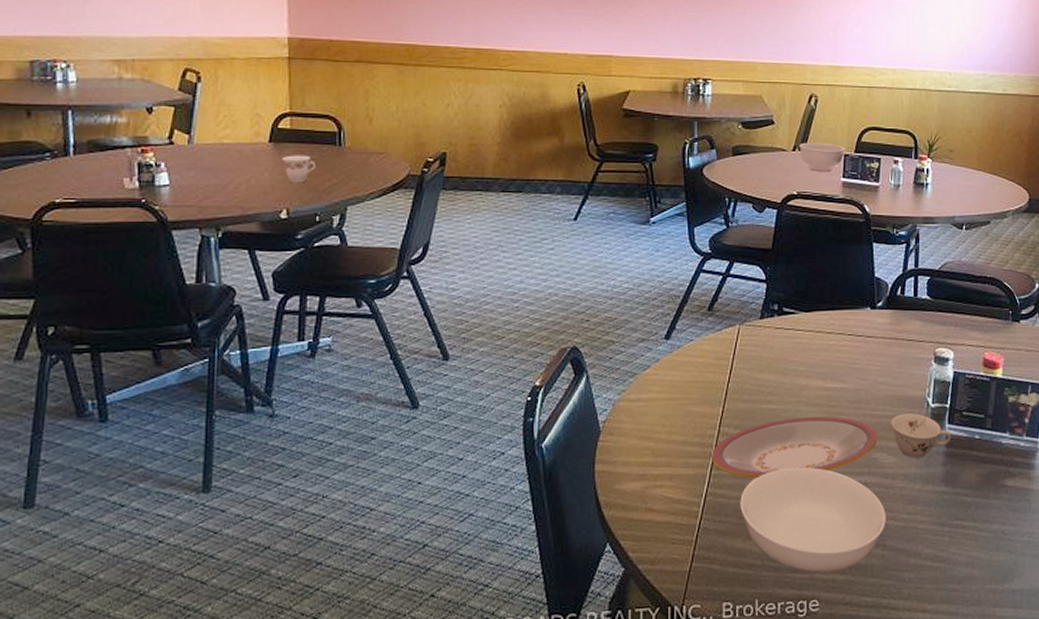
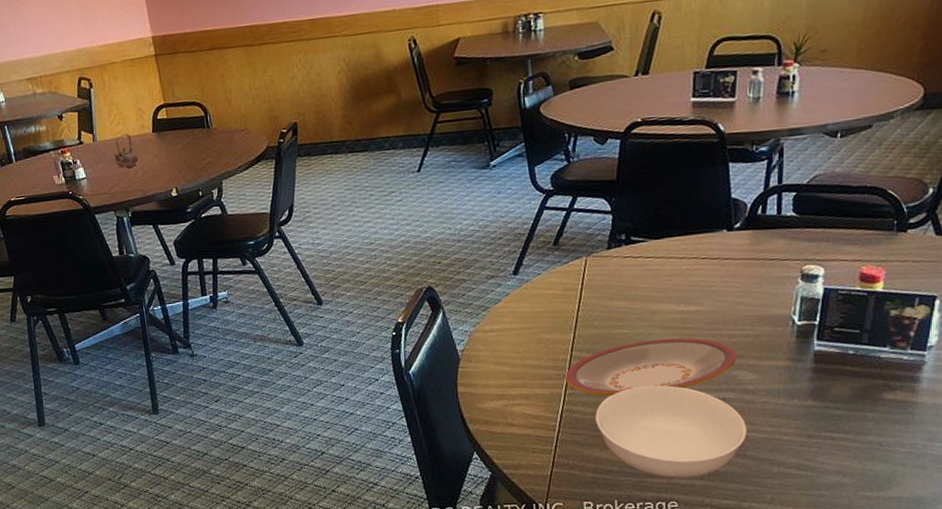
teapot: none [213,139,244,179] -> present [114,133,138,168]
teacup: present [282,155,317,183] -> none [165,139,193,166]
soup bowl: present [799,142,845,172] -> none [642,62,694,95]
teacup: present [891,413,952,459] -> none [751,331,821,375]

